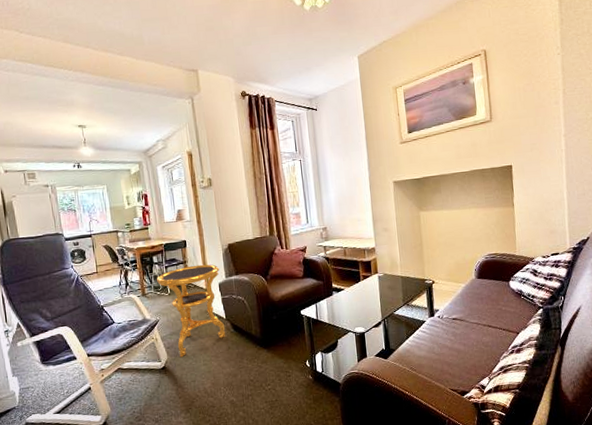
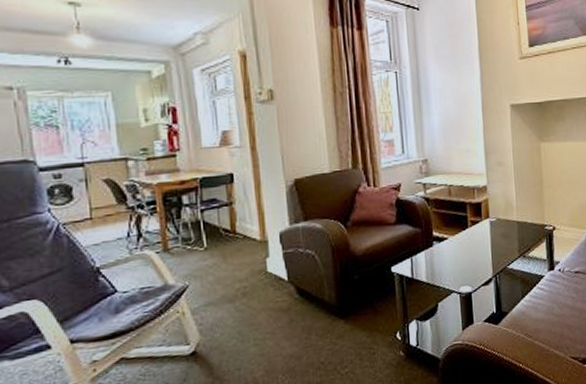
side table: present [157,264,226,358] -> none [187,206,288,337]

